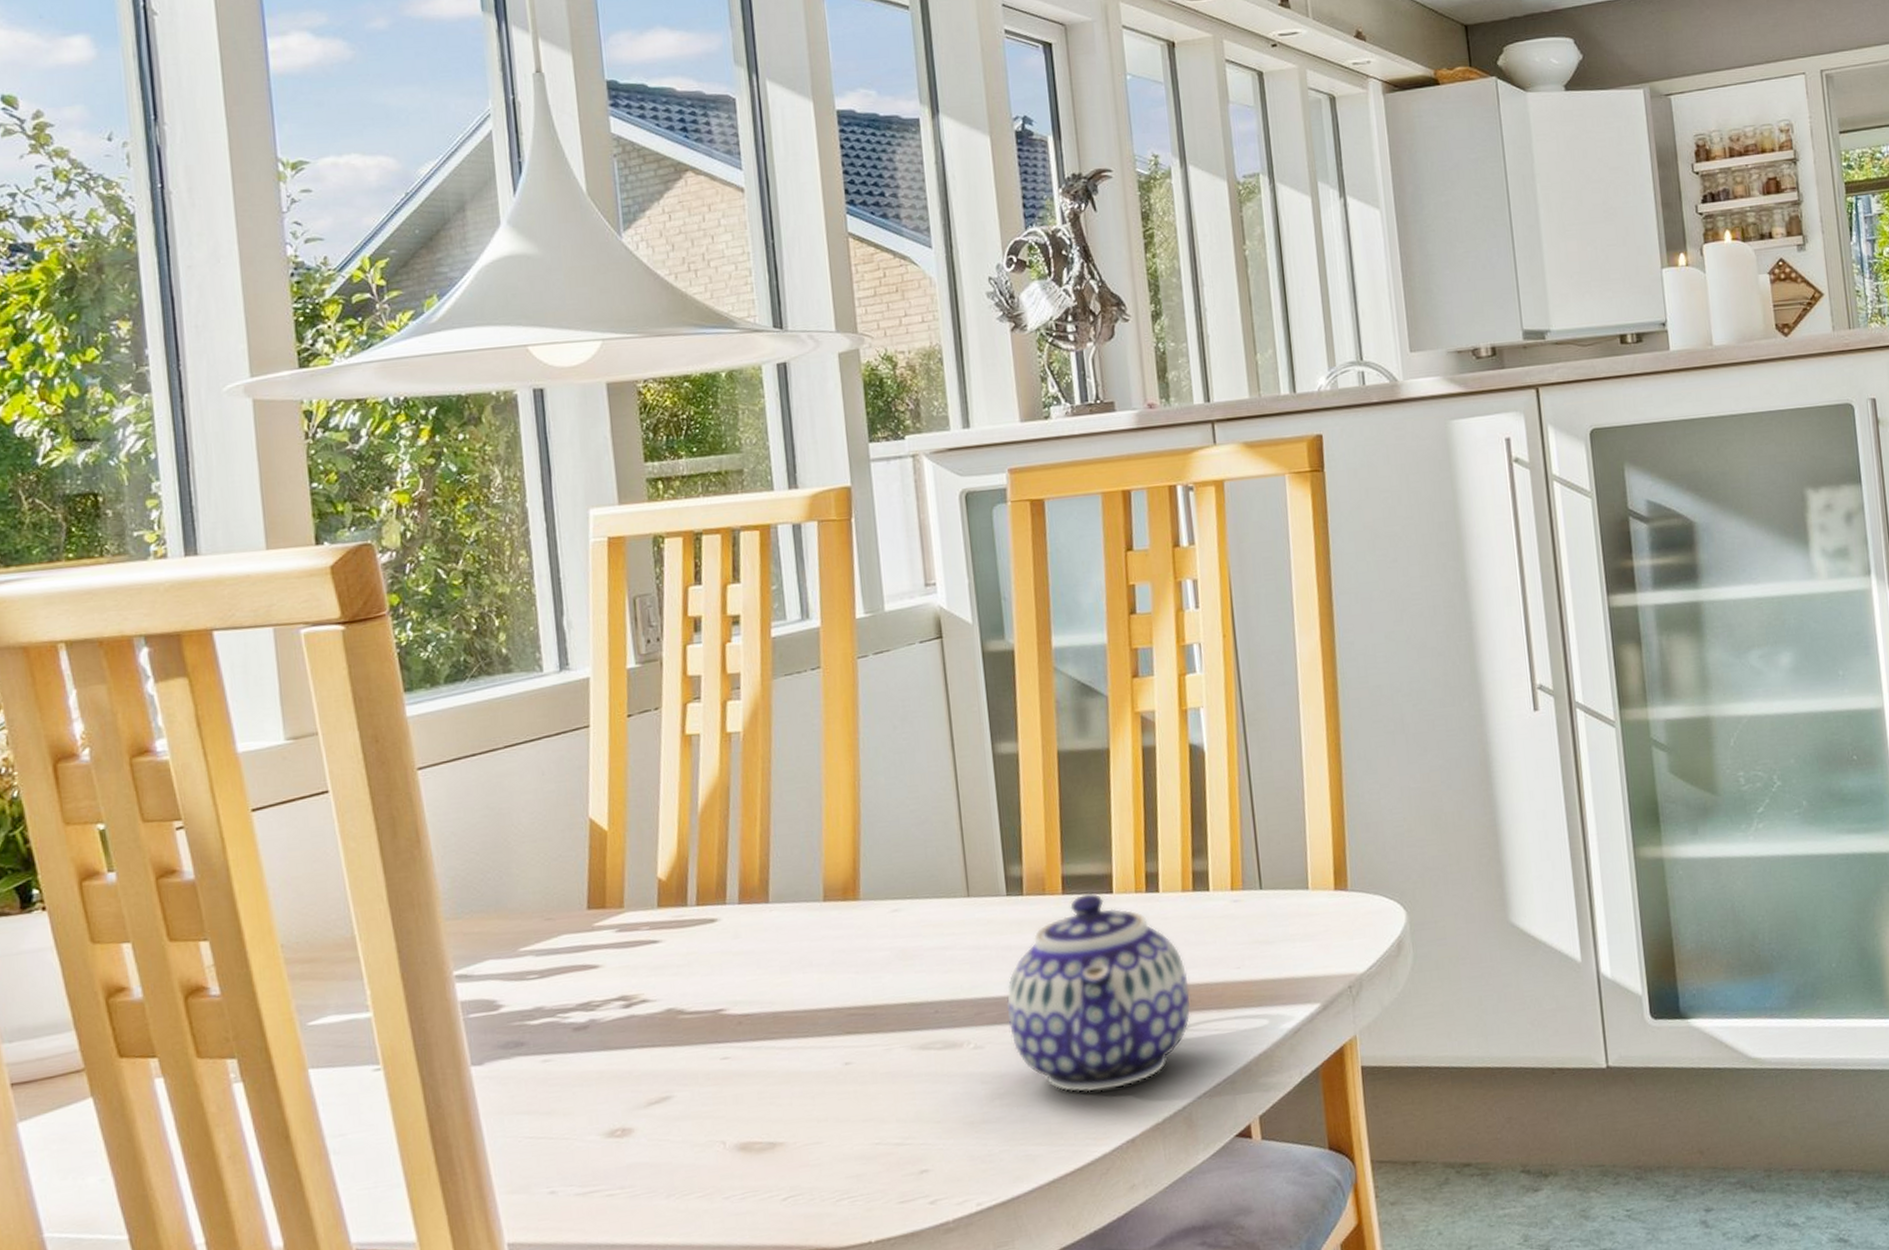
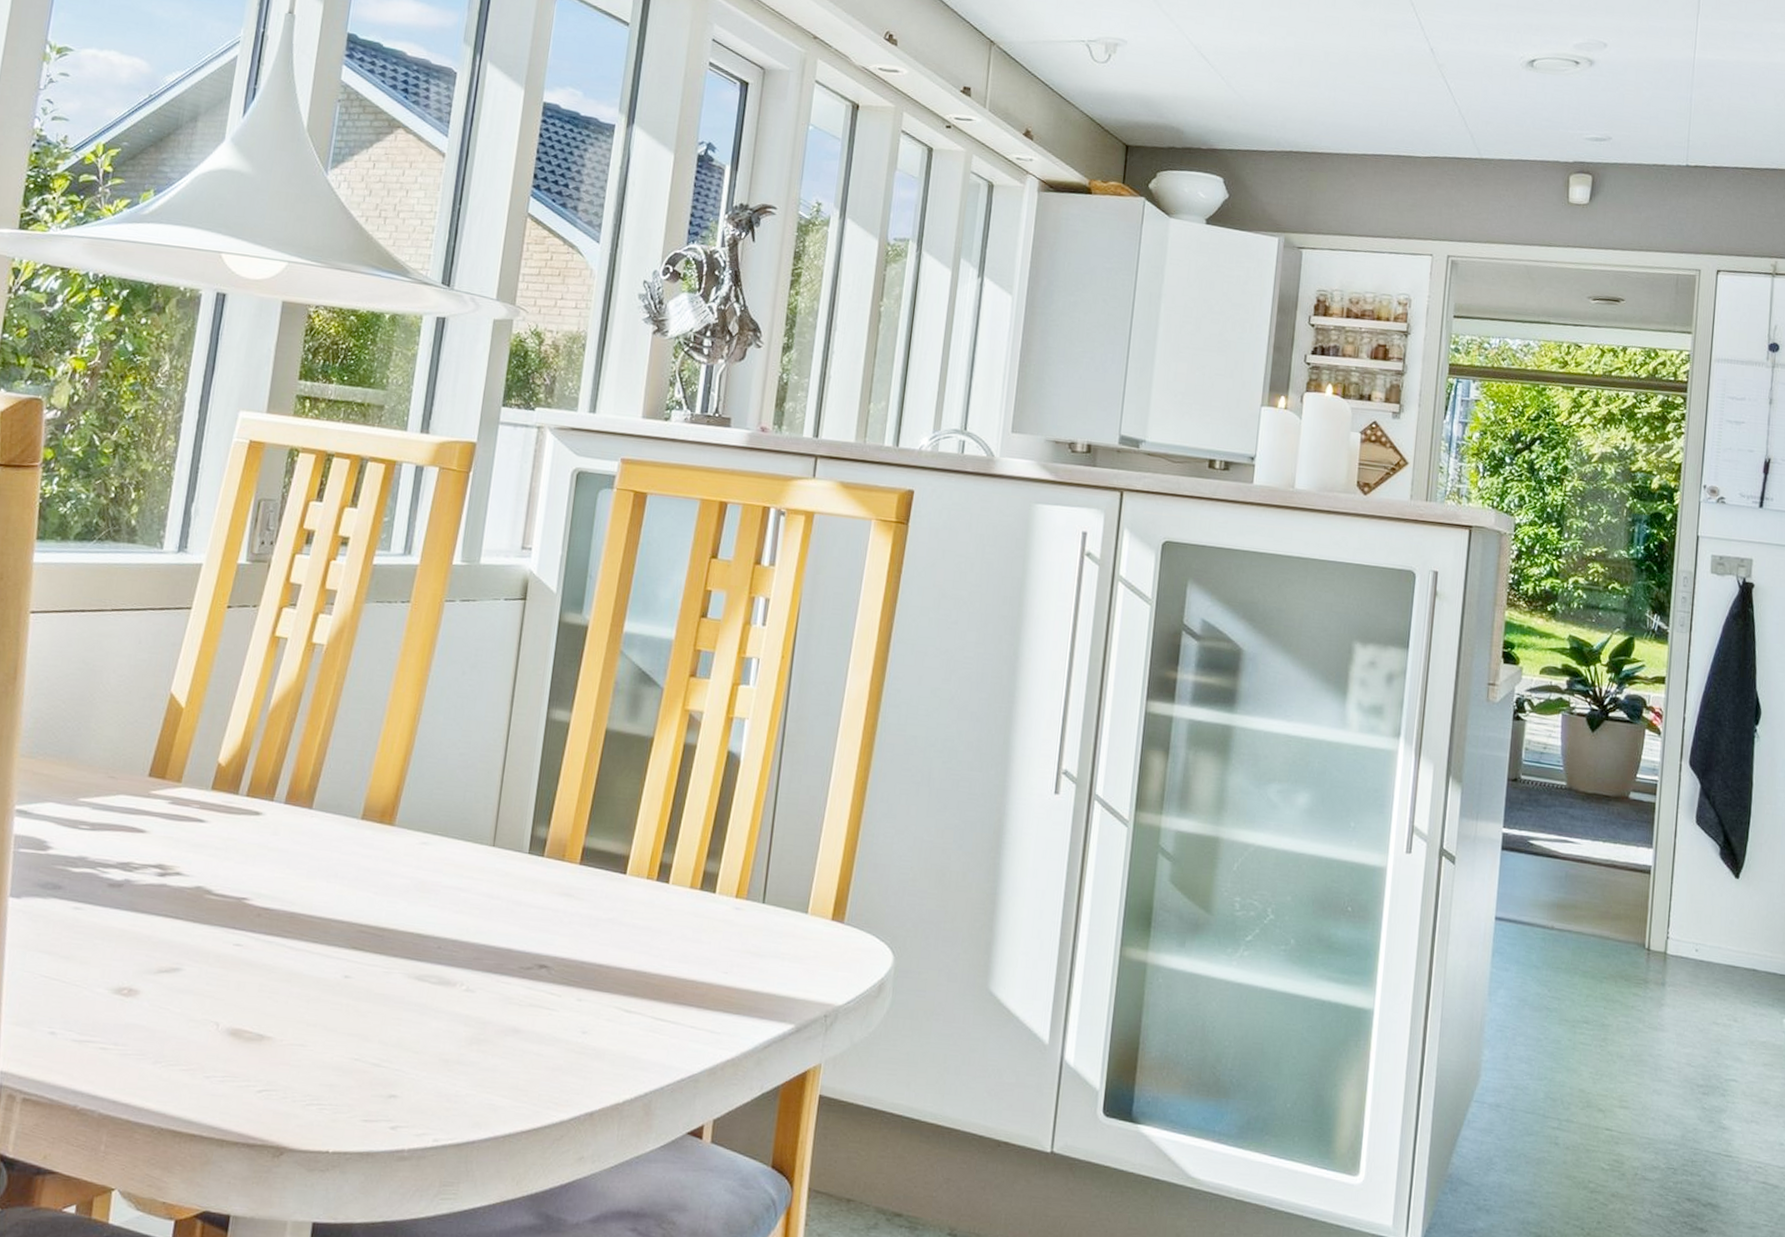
teapot: present [1006,893,1191,1093] -> none [502,869,678,1061]

